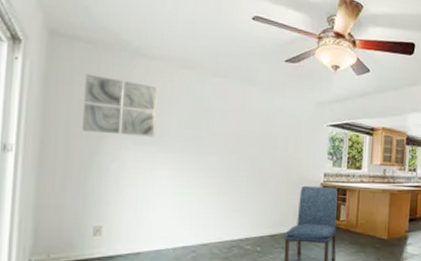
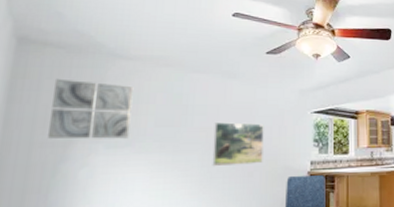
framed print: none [231,128,281,172] -> present [212,122,264,167]

